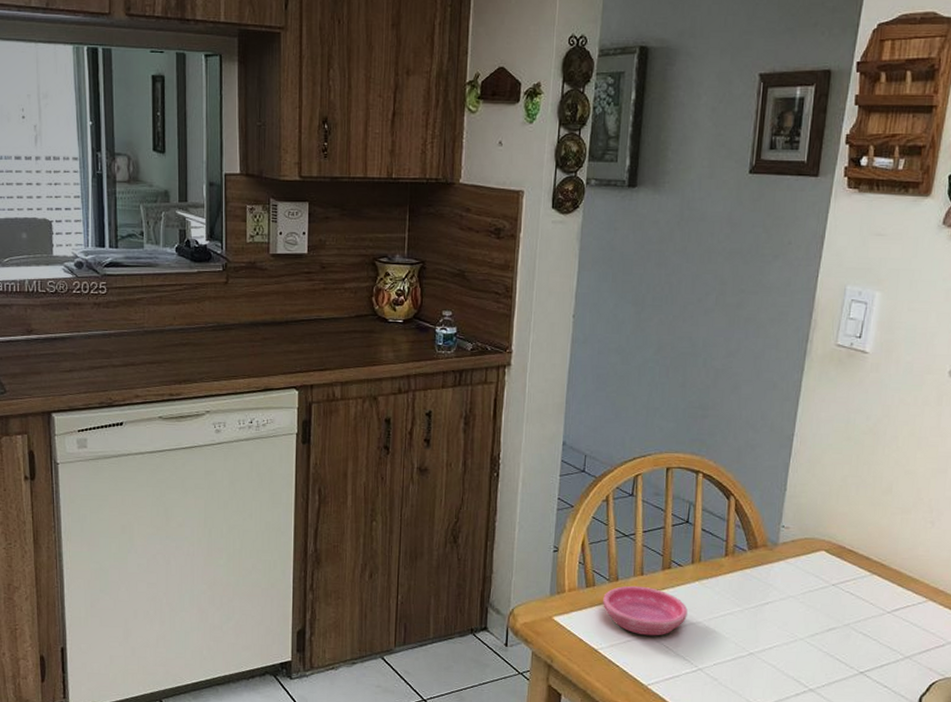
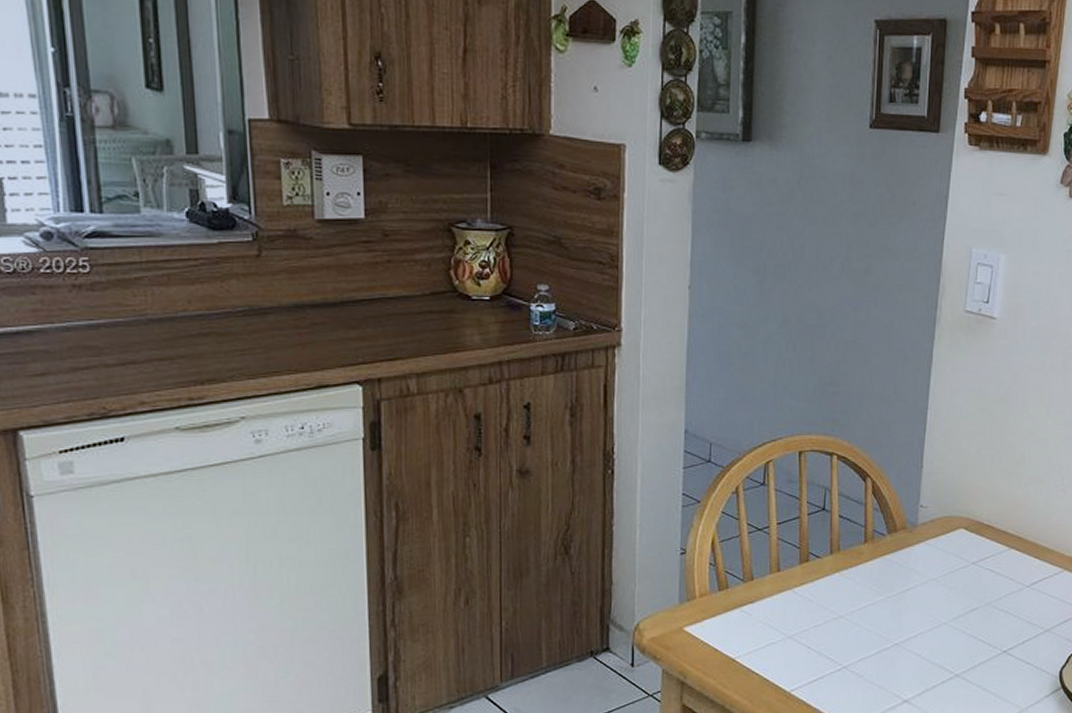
saucer: present [603,585,688,636] -> none [738,583,828,638]

